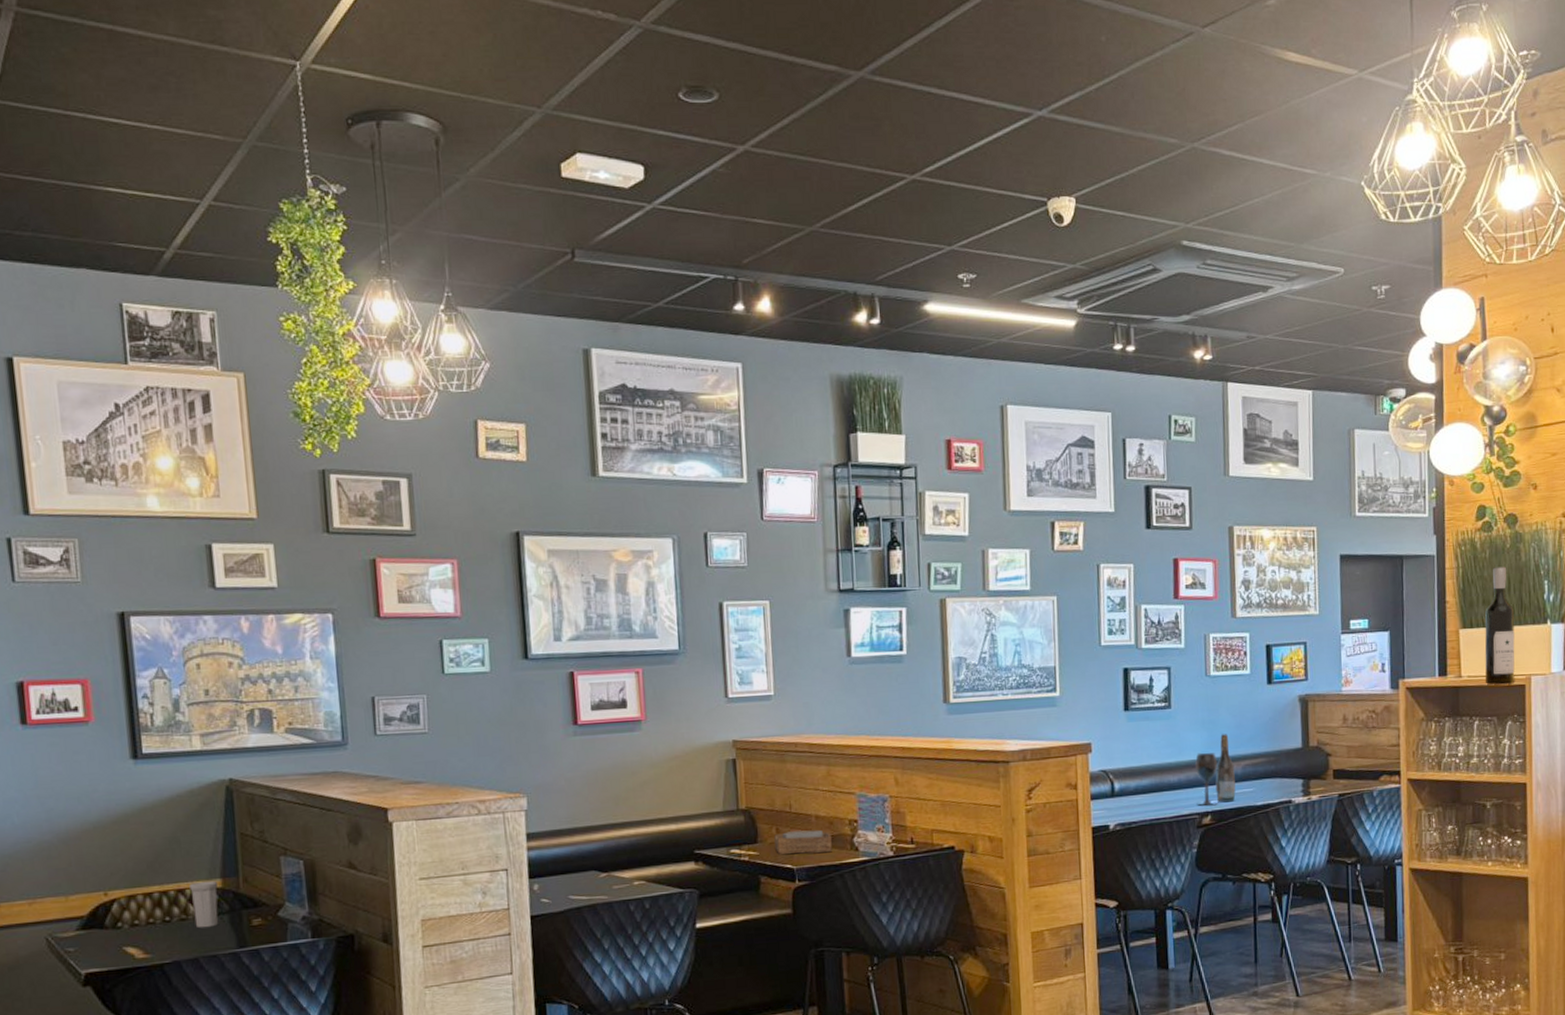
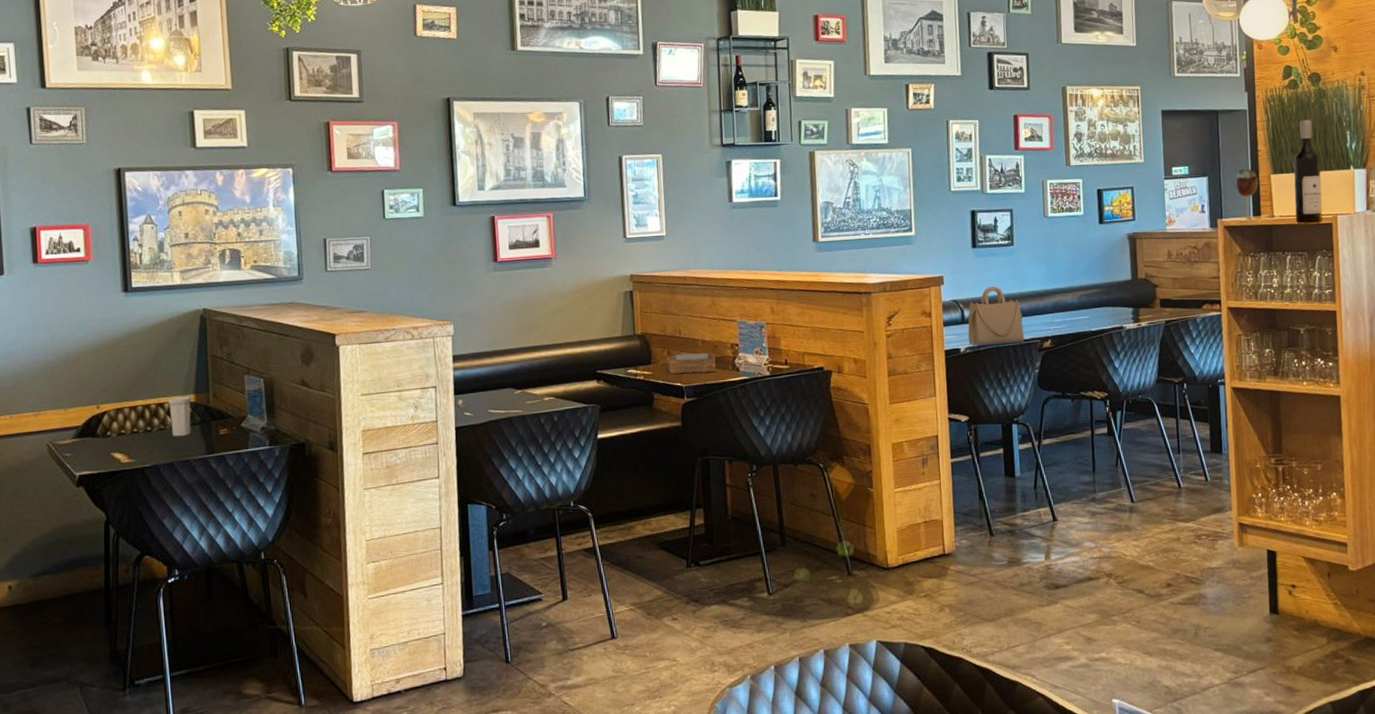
handbag: none [1118,755,1181,823] -> present [967,286,1024,346]
wine glass: present [1194,752,1218,806] -> none [1035,284,1057,331]
wine bottle: present [1215,734,1236,803] -> none [1054,268,1073,329]
wineglass: none [1420,623,1445,685] -> present [1235,169,1258,224]

